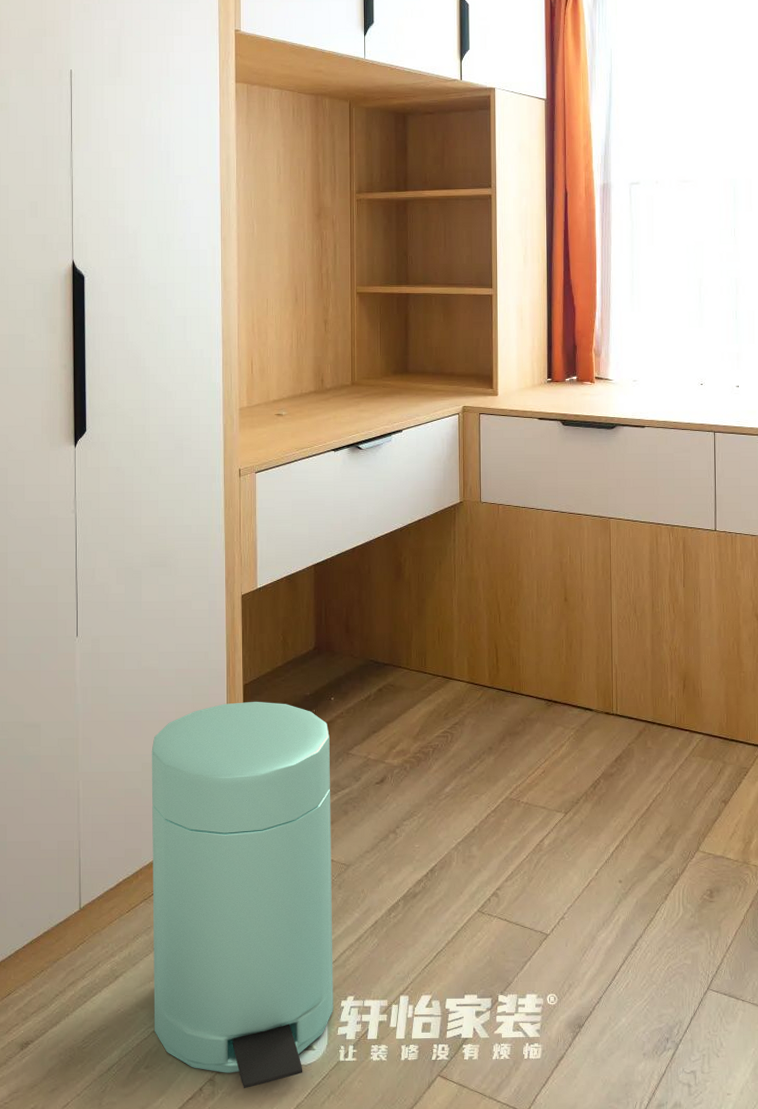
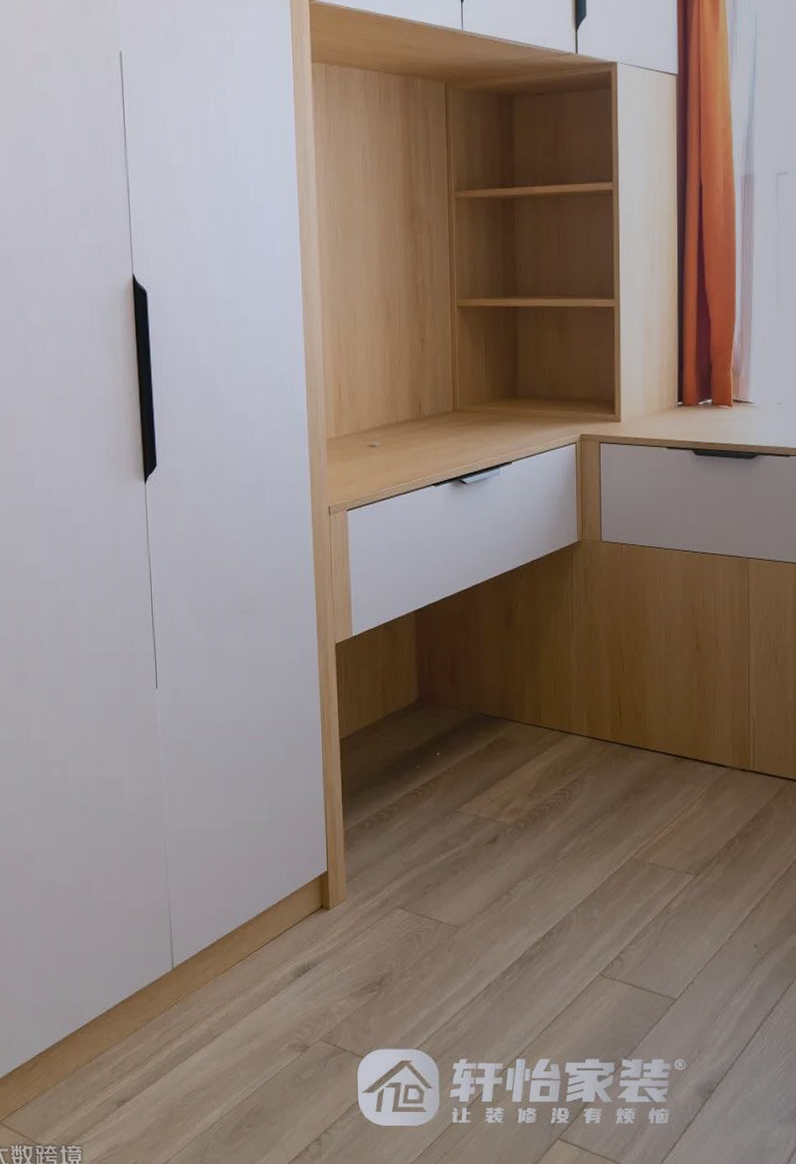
trash can: present [151,701,333,1089] -> none [242,756,445,1149]

